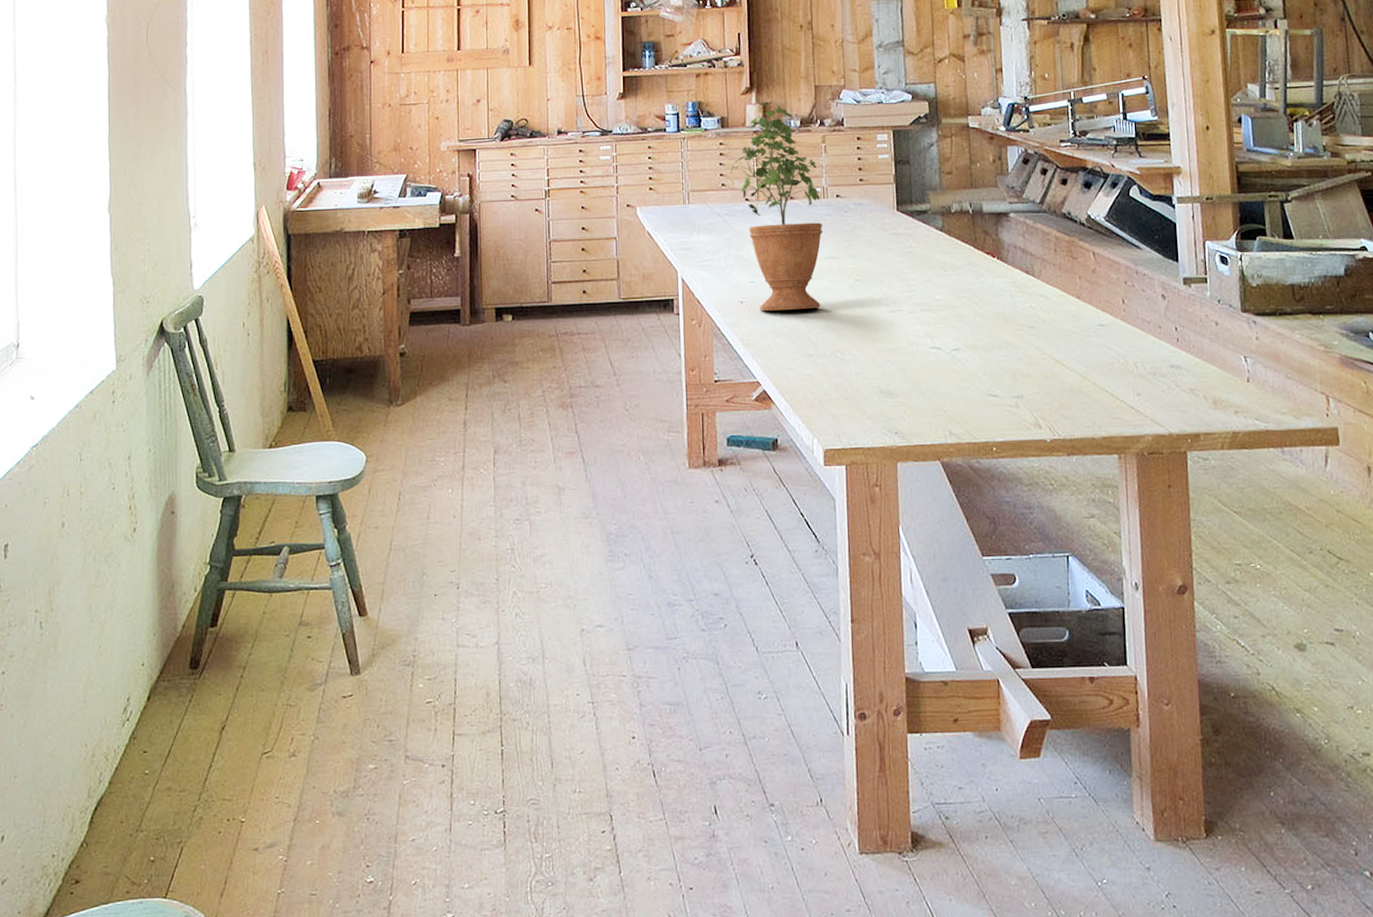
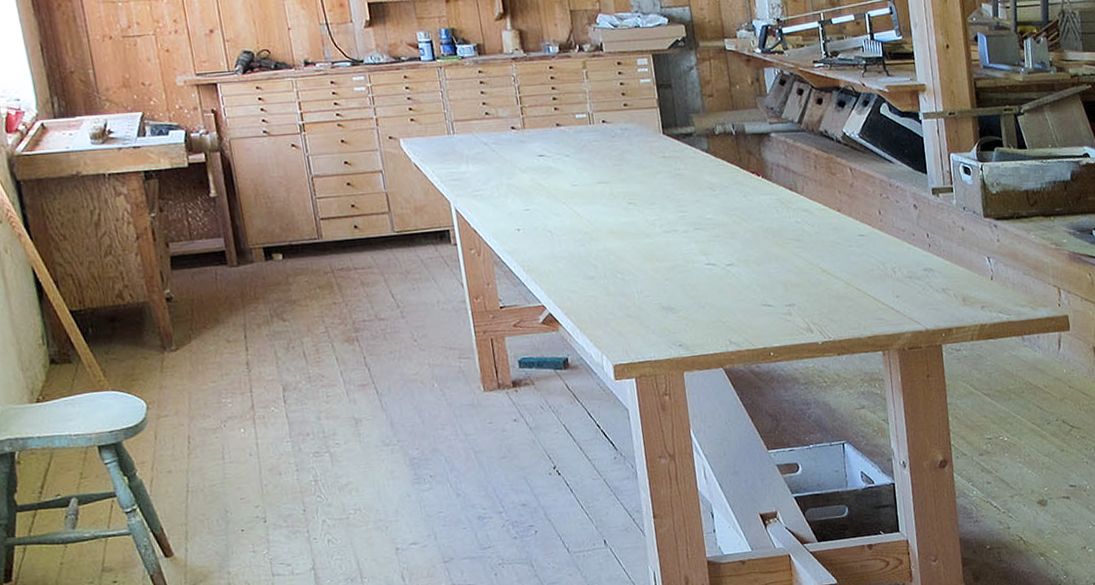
potted plant: present [730,101,823,311] -> none [493,27,598,237]

